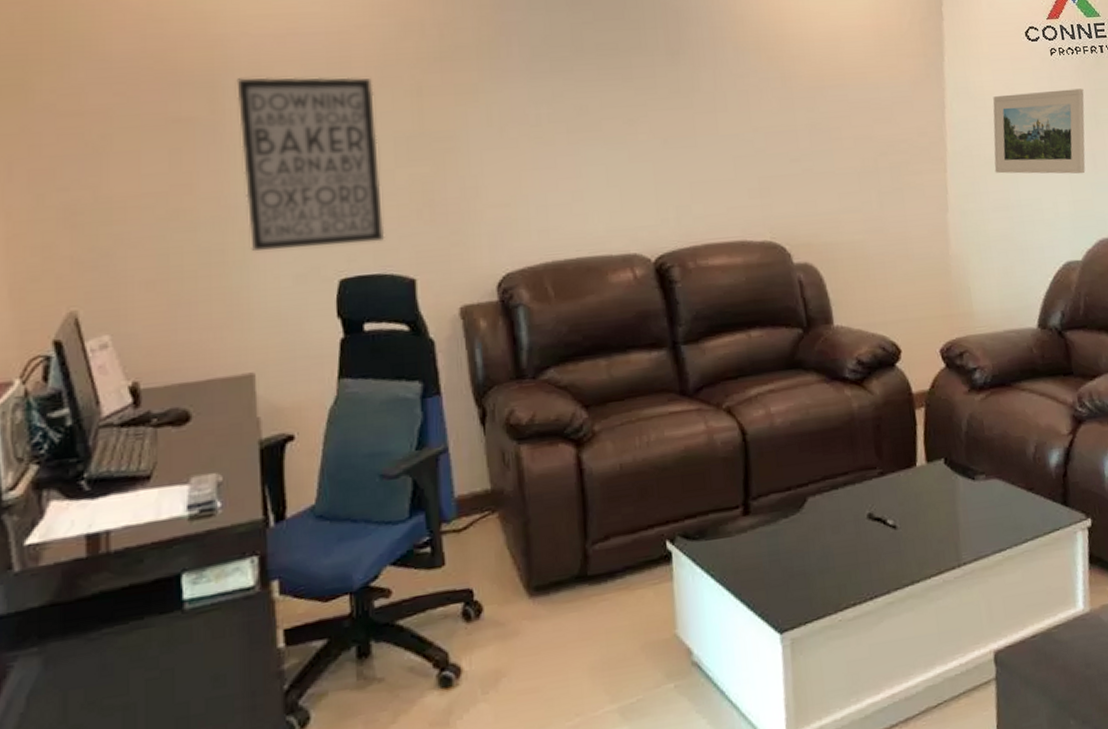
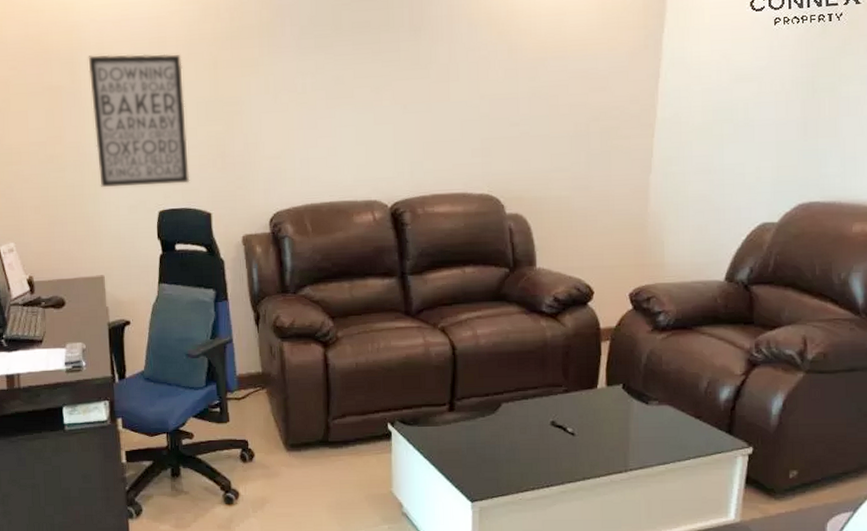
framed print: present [993,88,1086,174] -> none [701,57,805,142]

